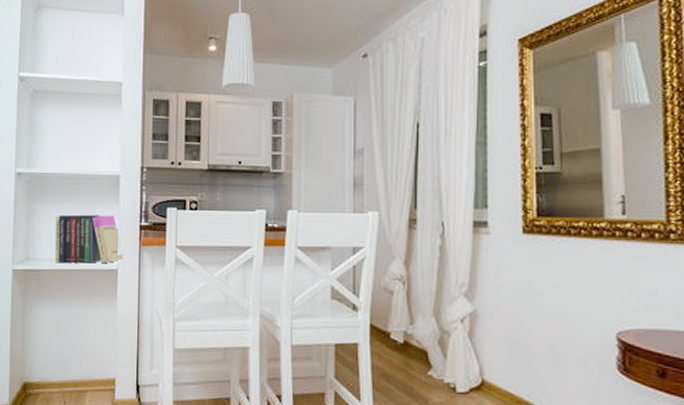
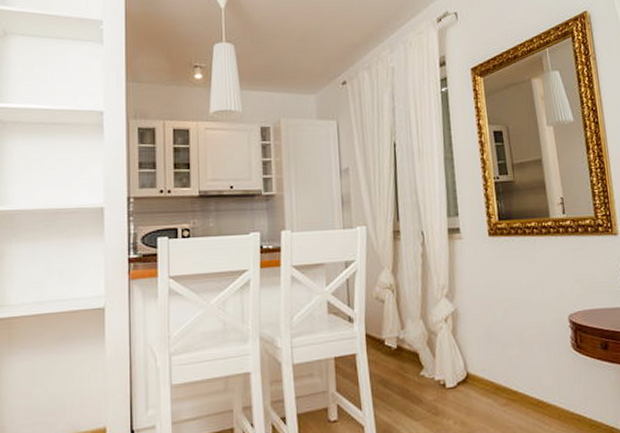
books: present [55,214,123,264] -> none [29,250,110,308]

